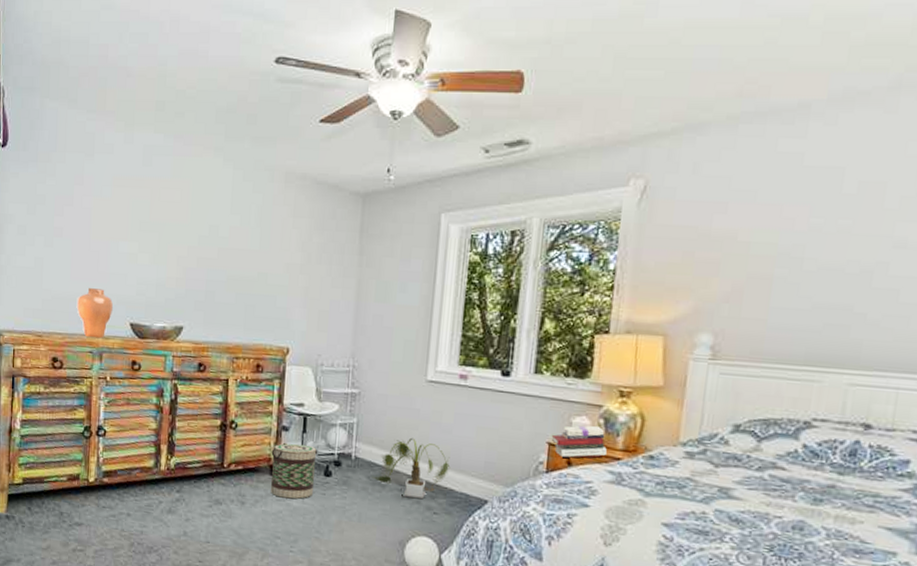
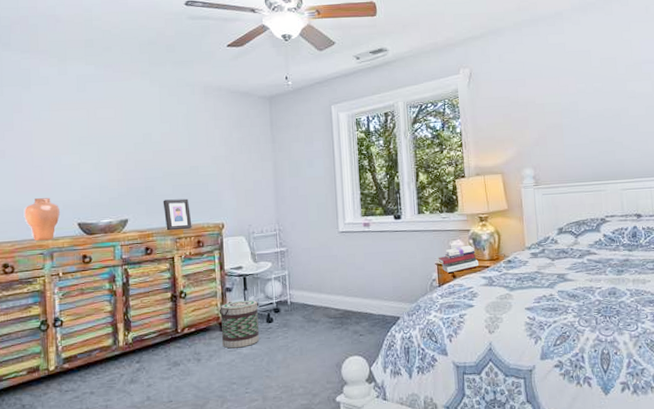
picture frame: none [223,309,253,349] -> present [163,198,192,231]
plant: present [371,437,451,500] -> none [306,278,368,328]

